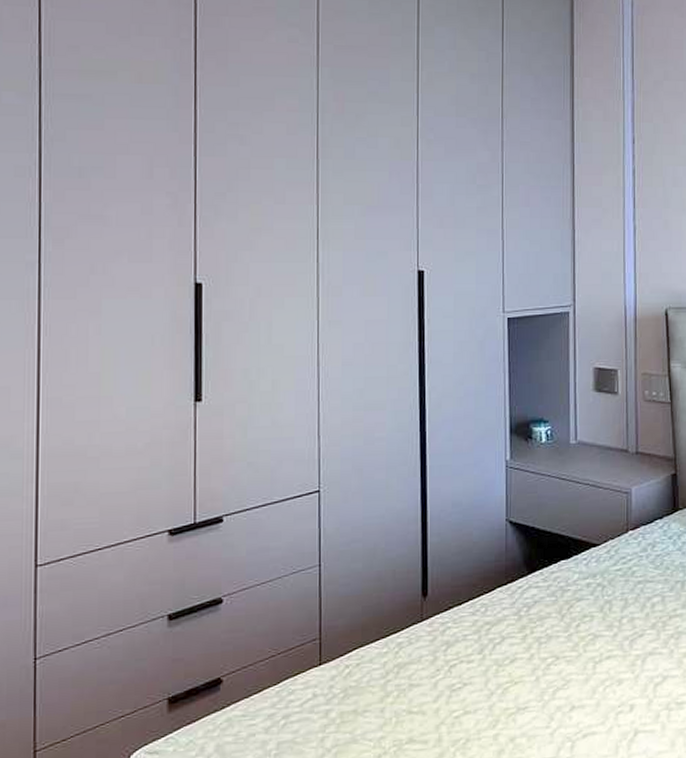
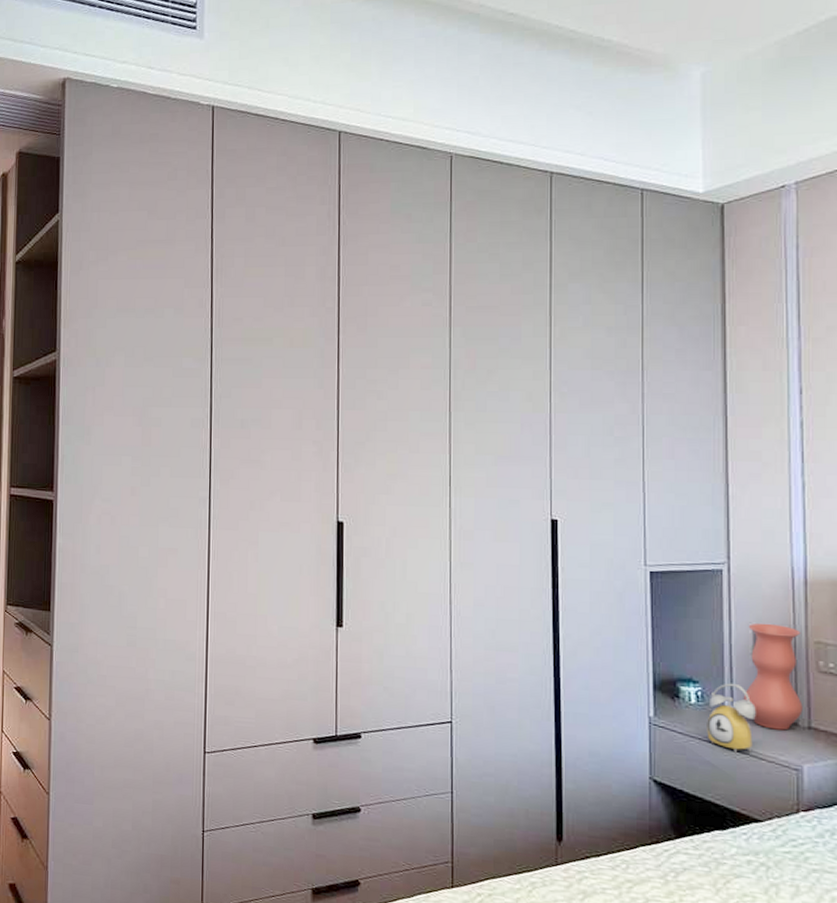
alarm clock: none [555,419,595,486] -> present [707,683,756,754]
vase: none [585,359,632,459] -> present [743,623,803,731]

